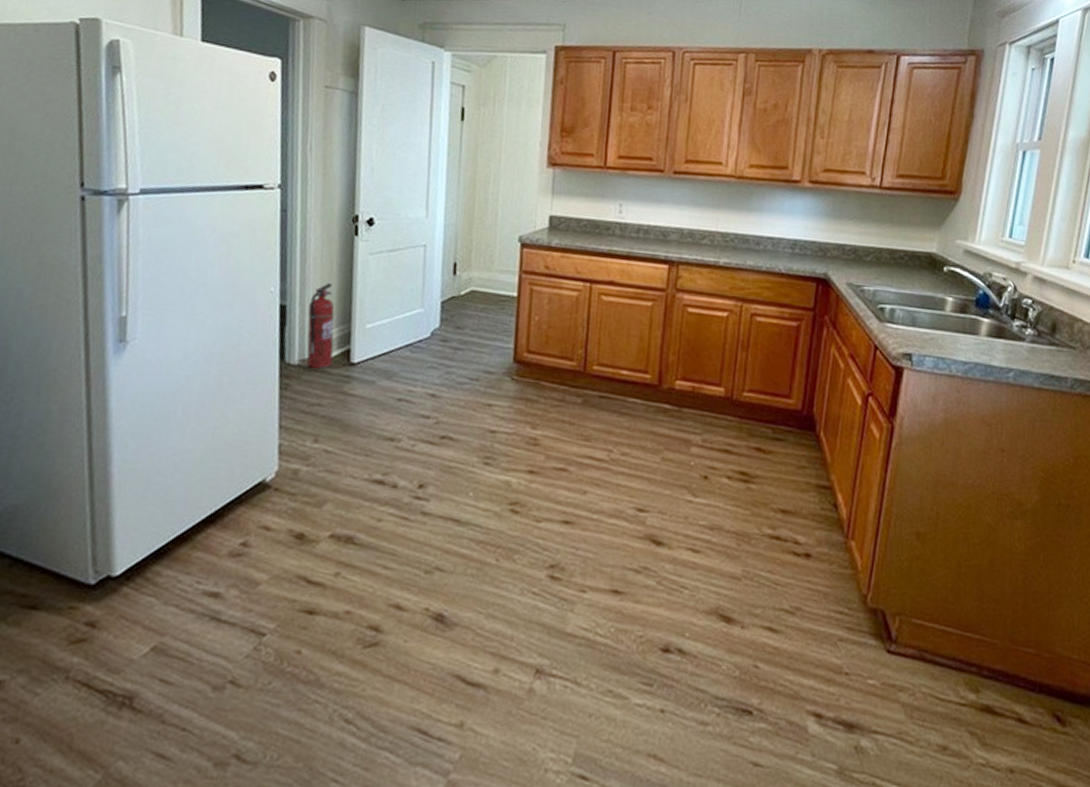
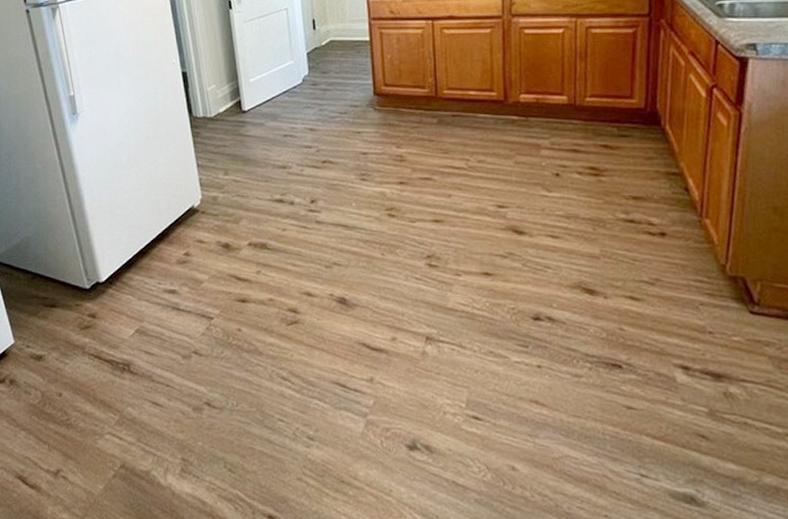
fire extinguisher: present [307,283,335,369] -> none [203,51,228,118]

